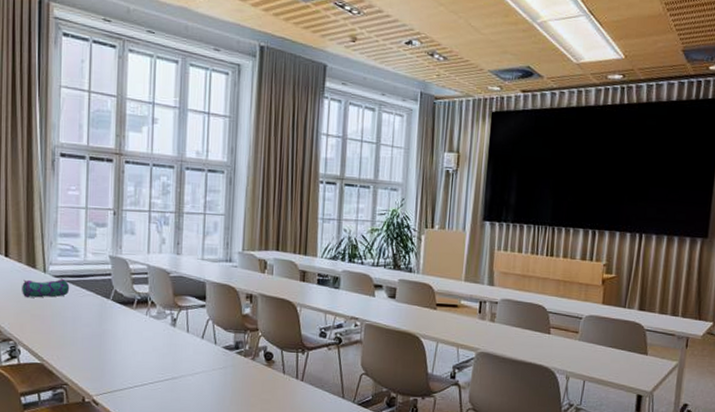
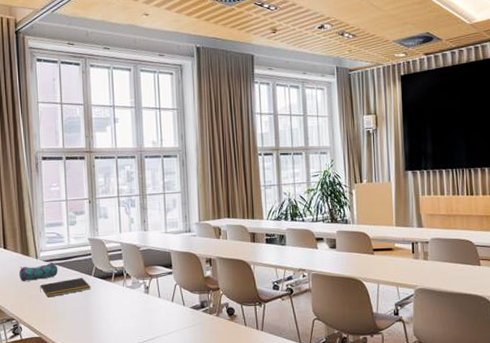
notepad: none [46,299,108,319] -> present [40,277,91,298]

